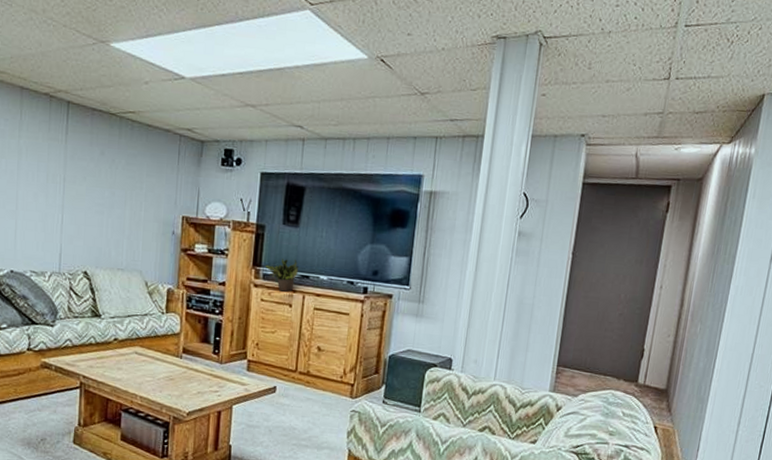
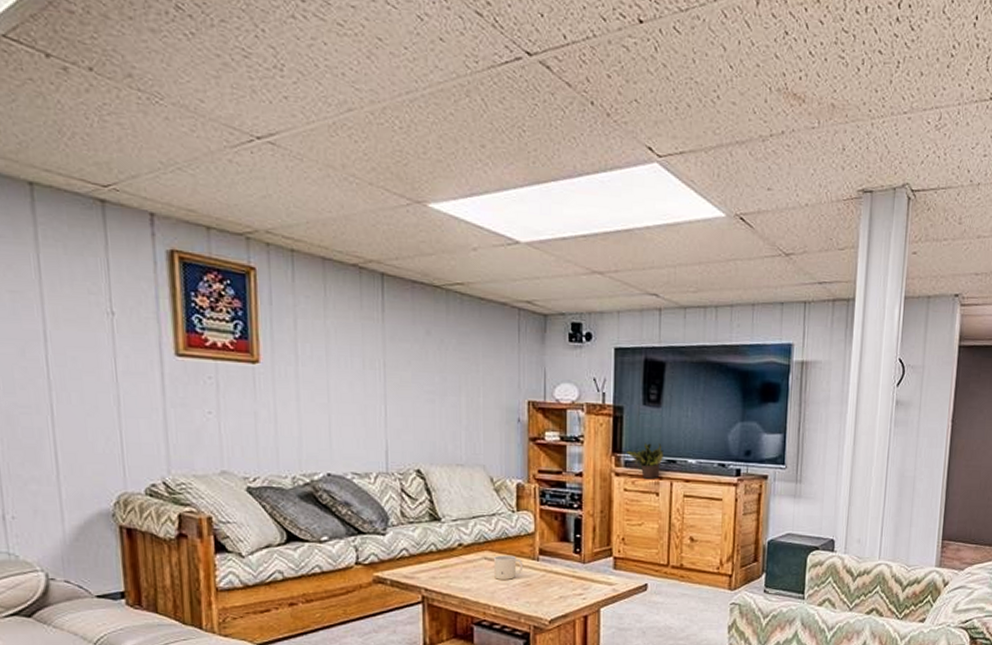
mug: none [142,351,168,374] -> present [493,555,524,581]

